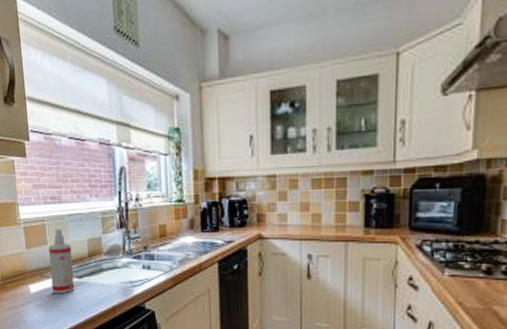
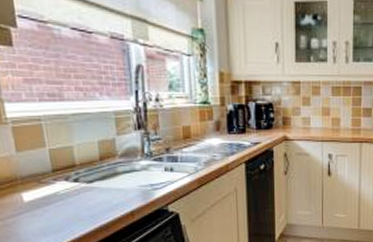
spray bottle: present [48,228,75,294] -> none [47,129,83,201]

